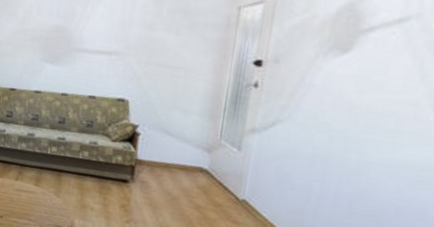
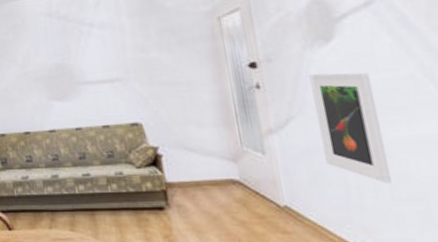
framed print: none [297,83,373,198] -> present [309,72,392,183]

